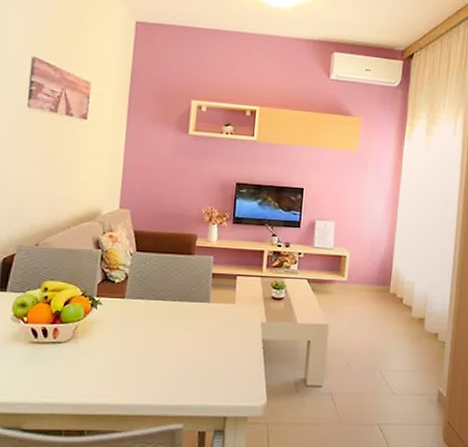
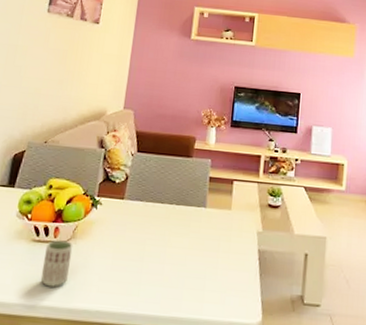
cup: none [42,340,74,385] -> present [40,240,73,288]

